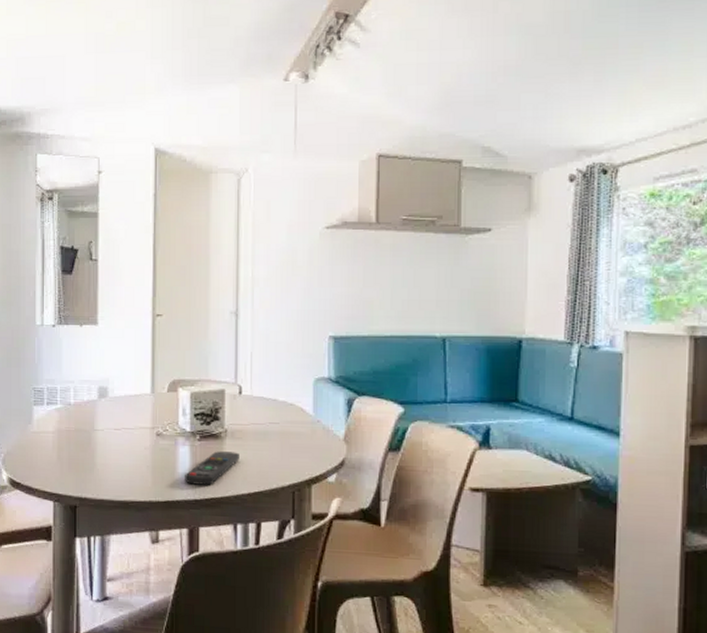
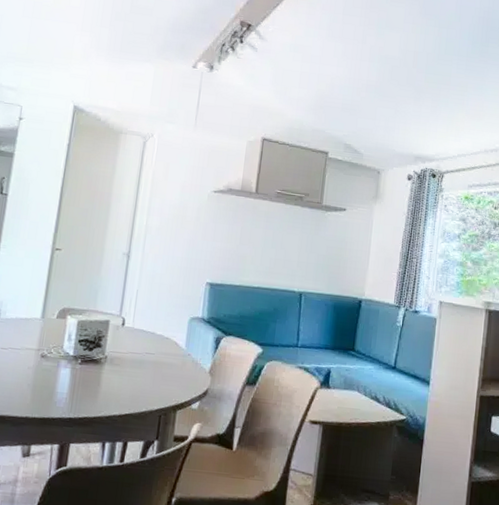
remote control: present [185,451,239,485] -> none [62,375,116,406]

